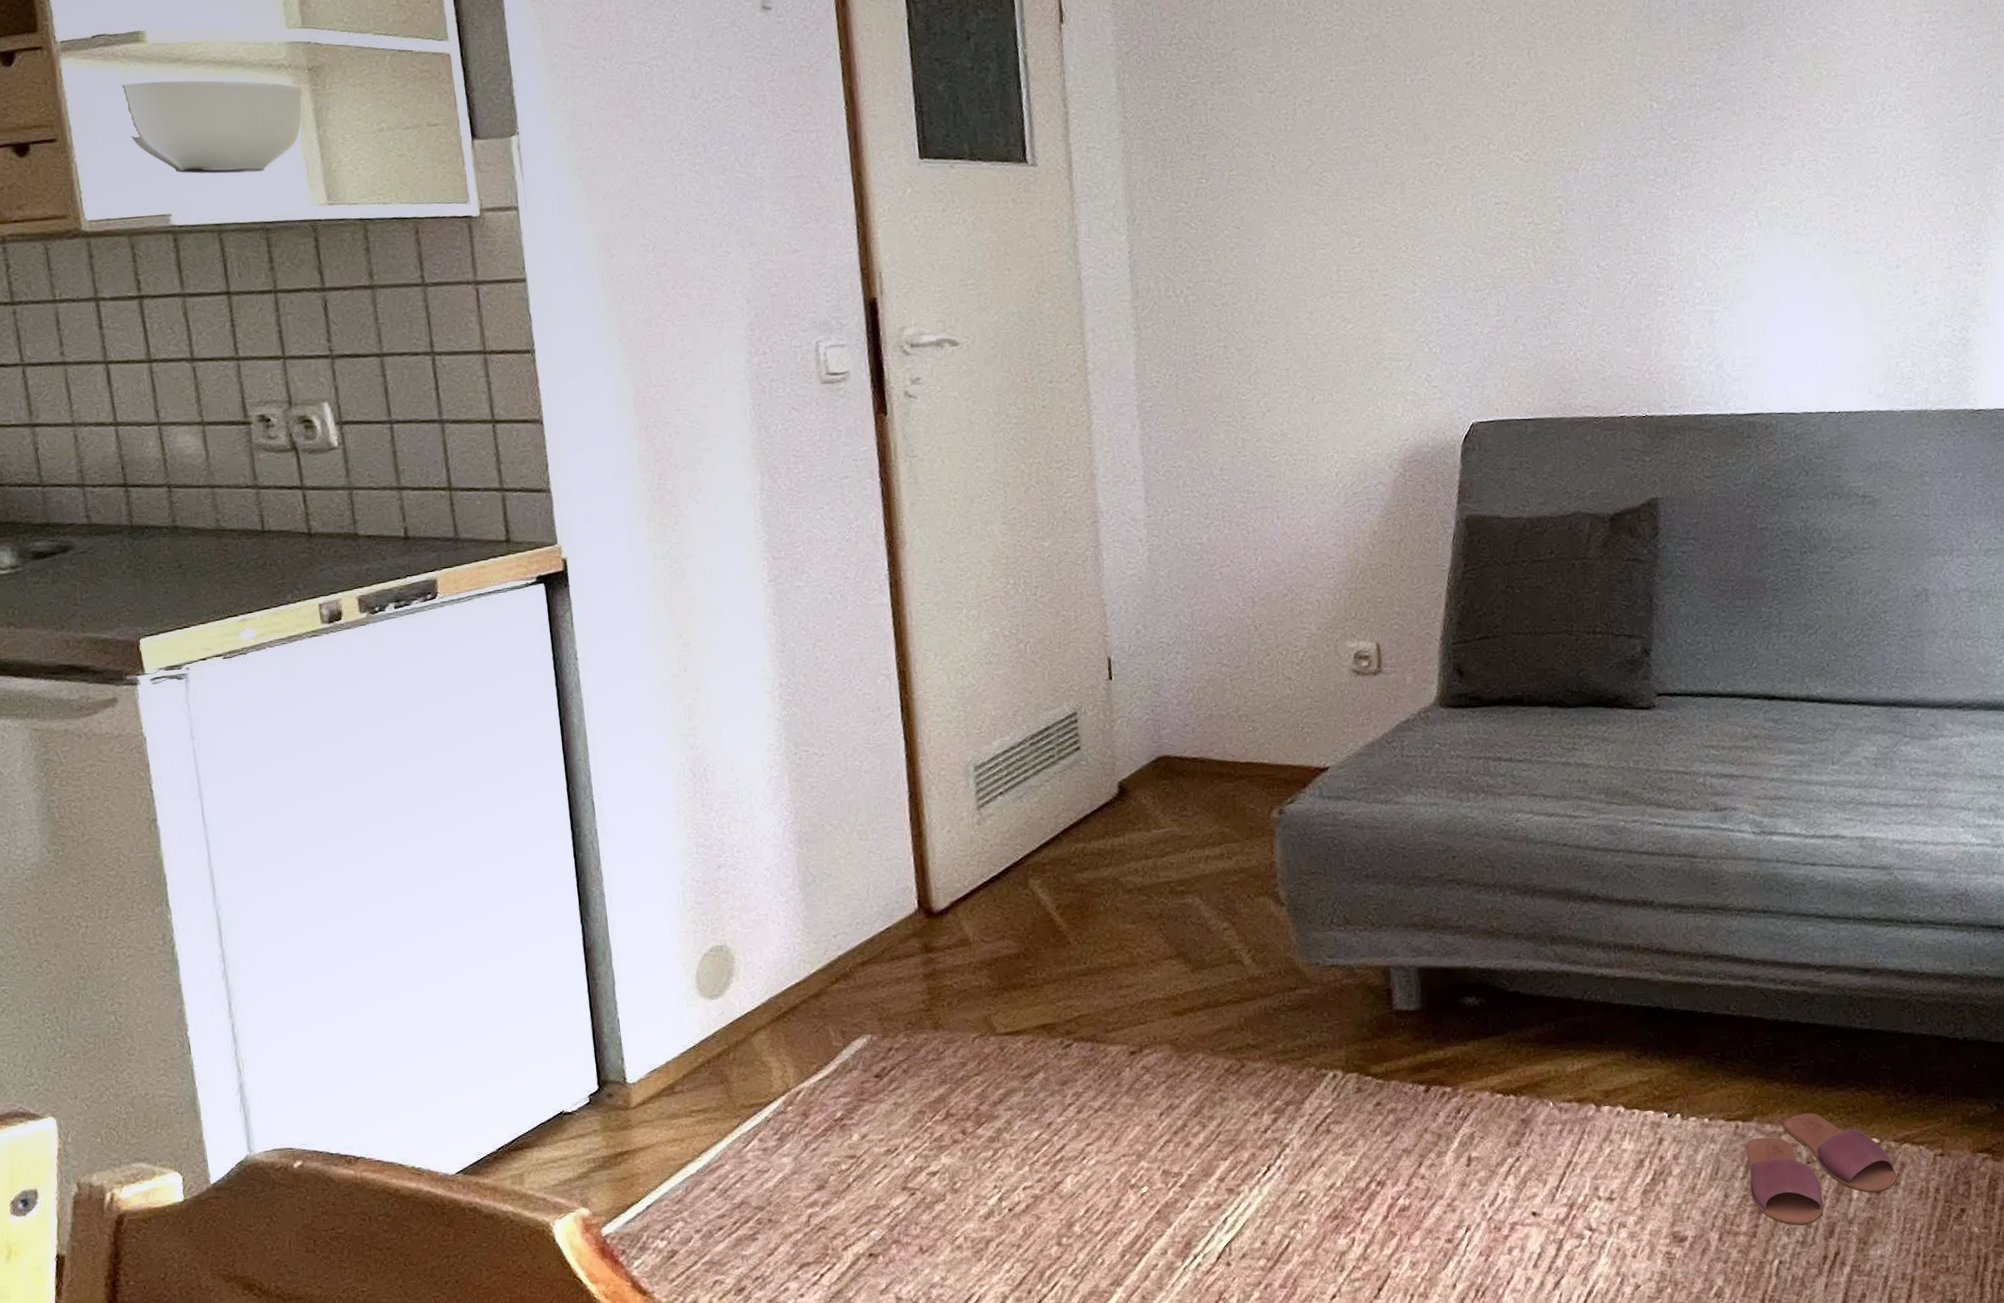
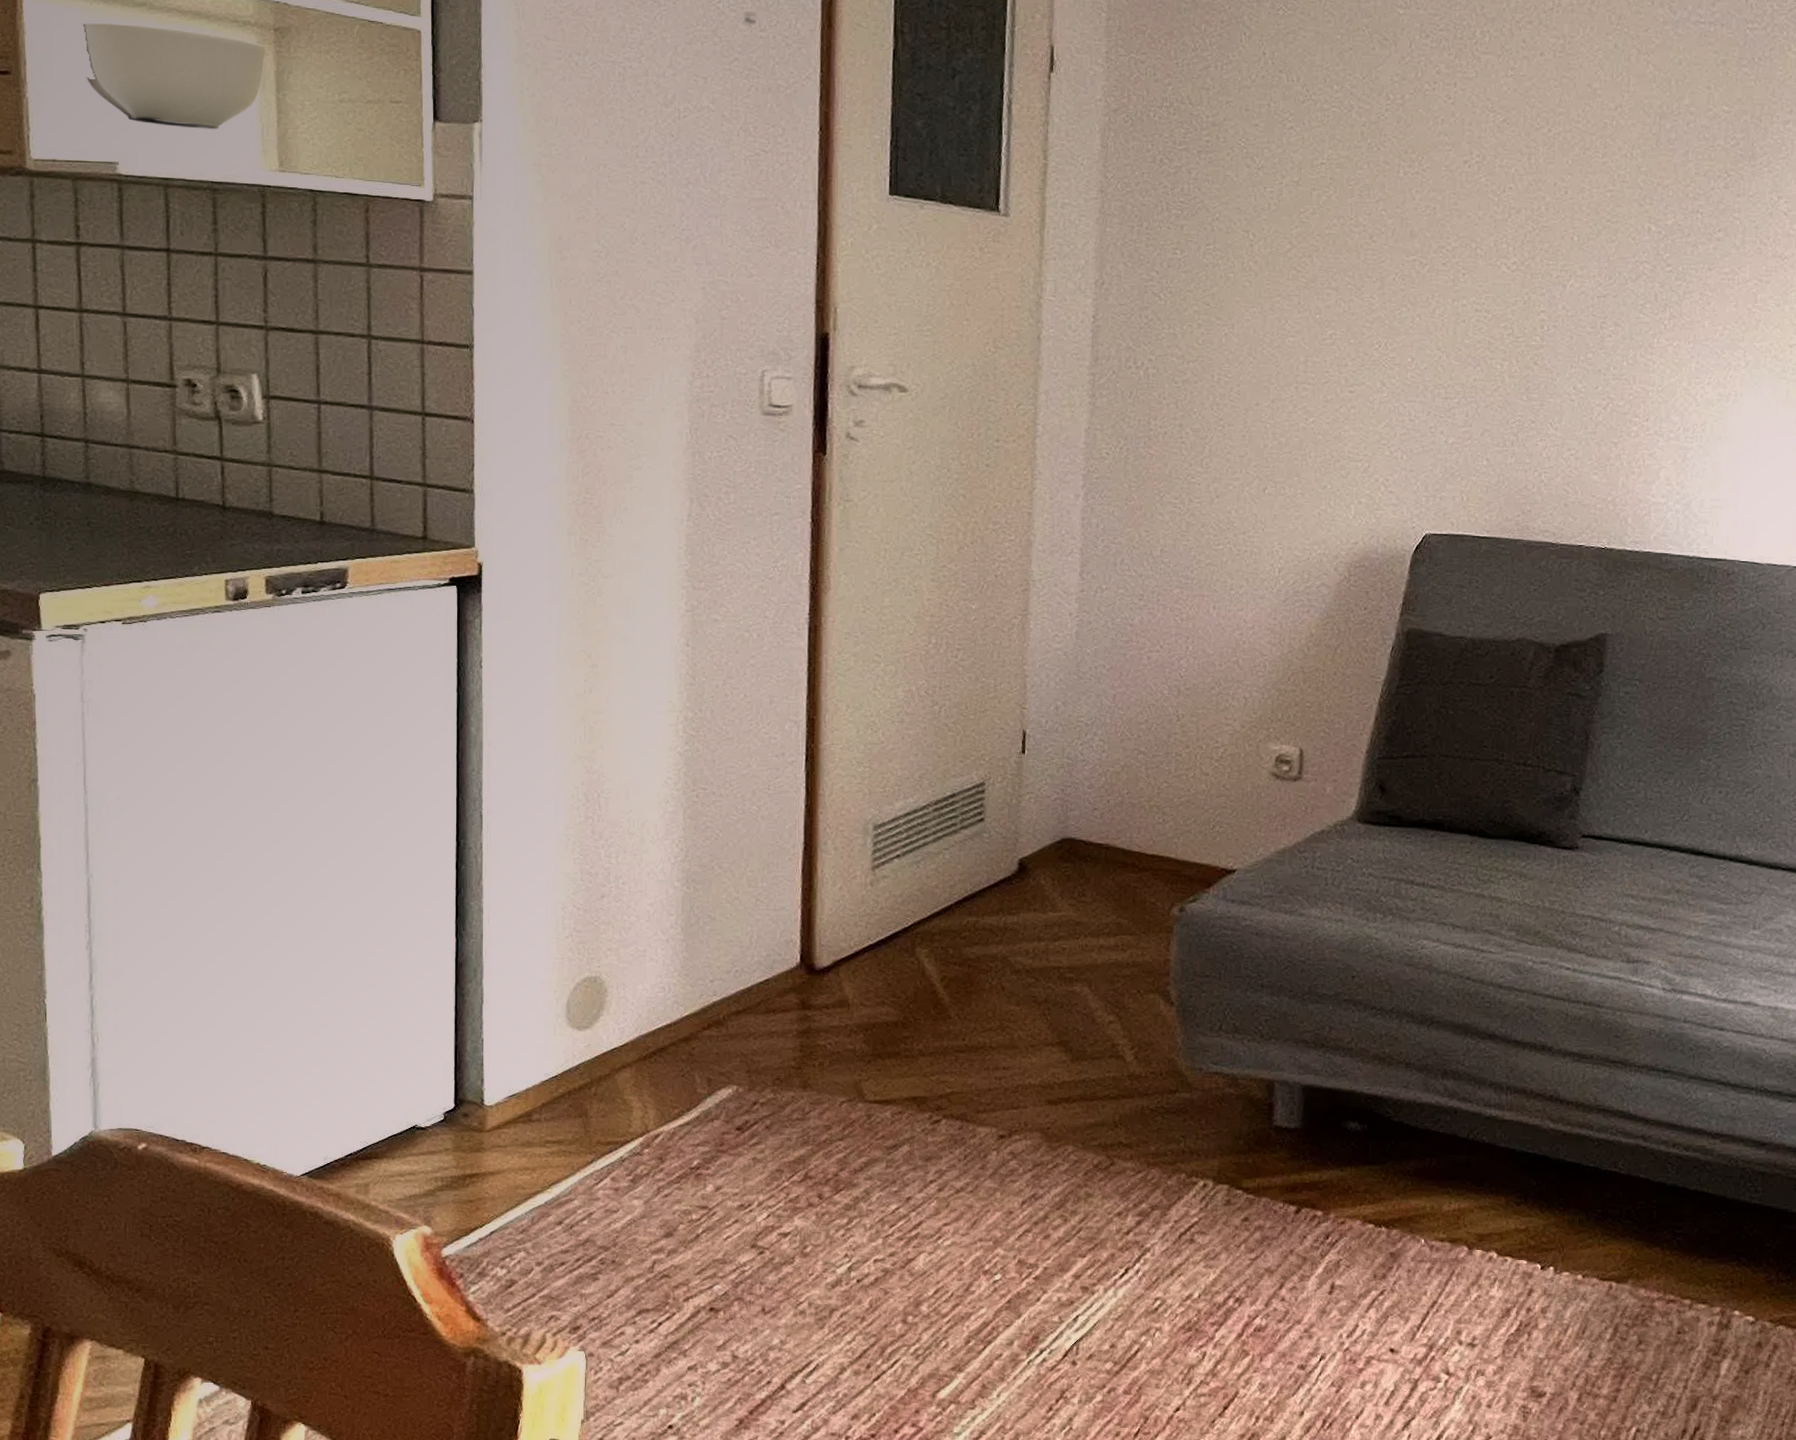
slippers: present [1746,1113,1897,1226] -> none [1616,1282,1768,1396]

